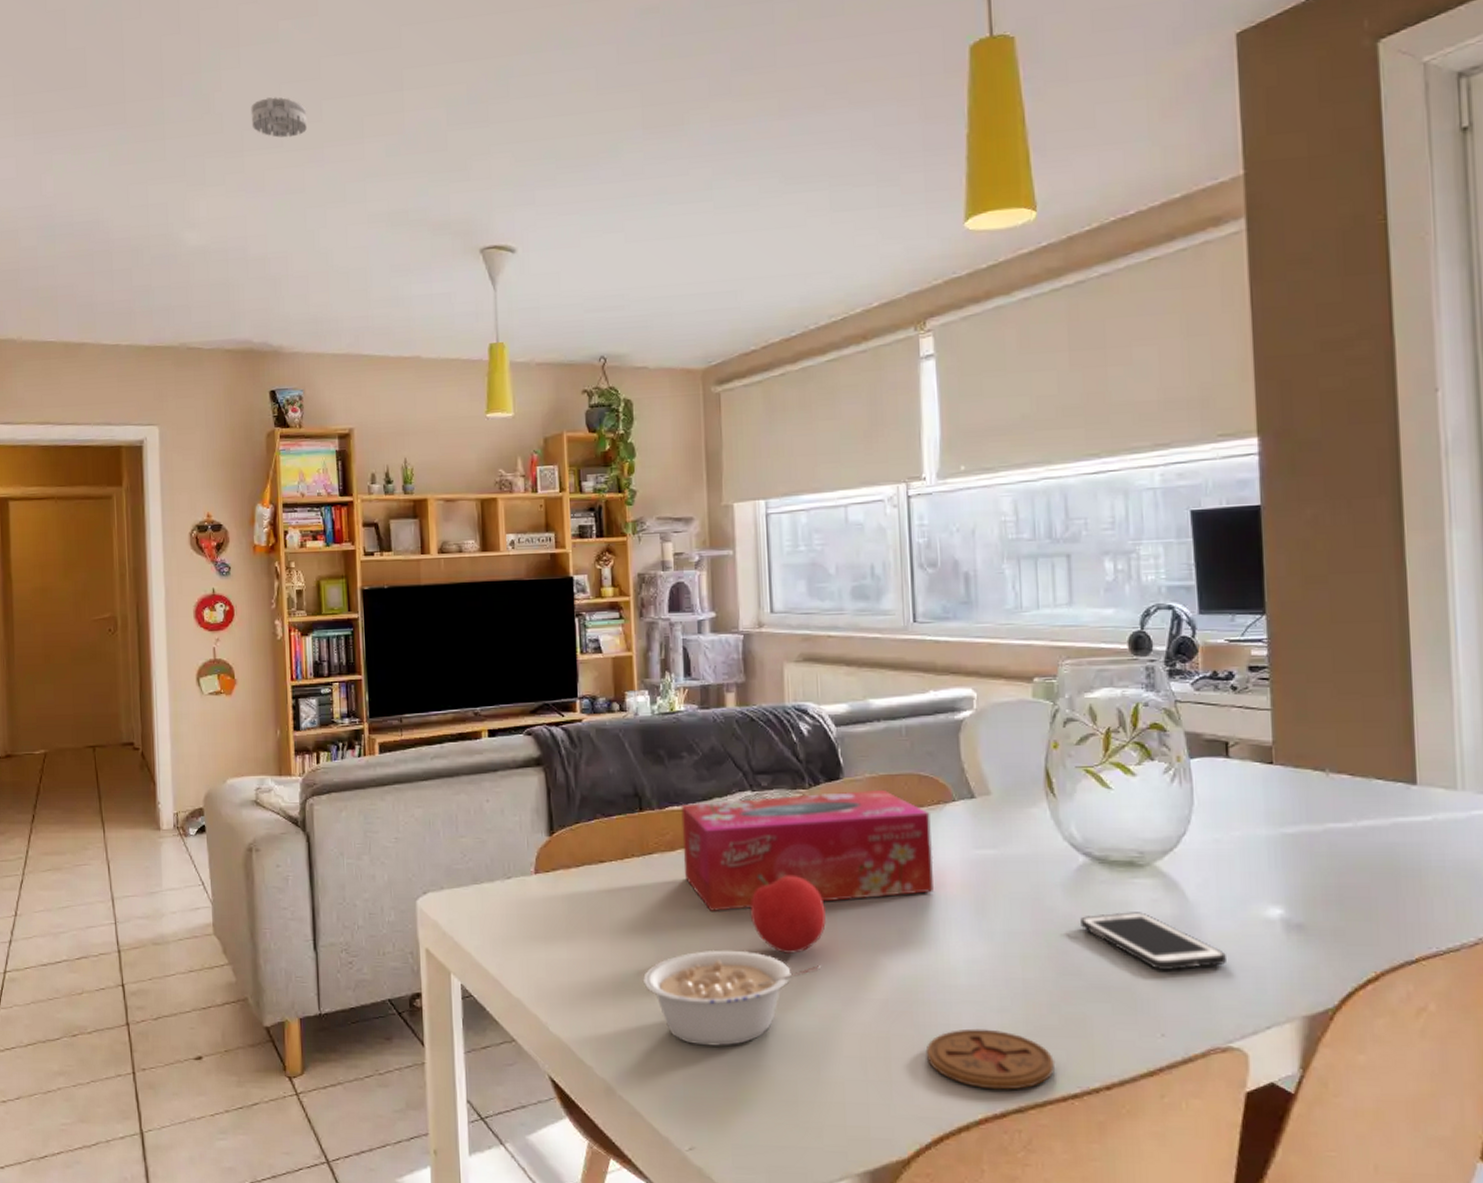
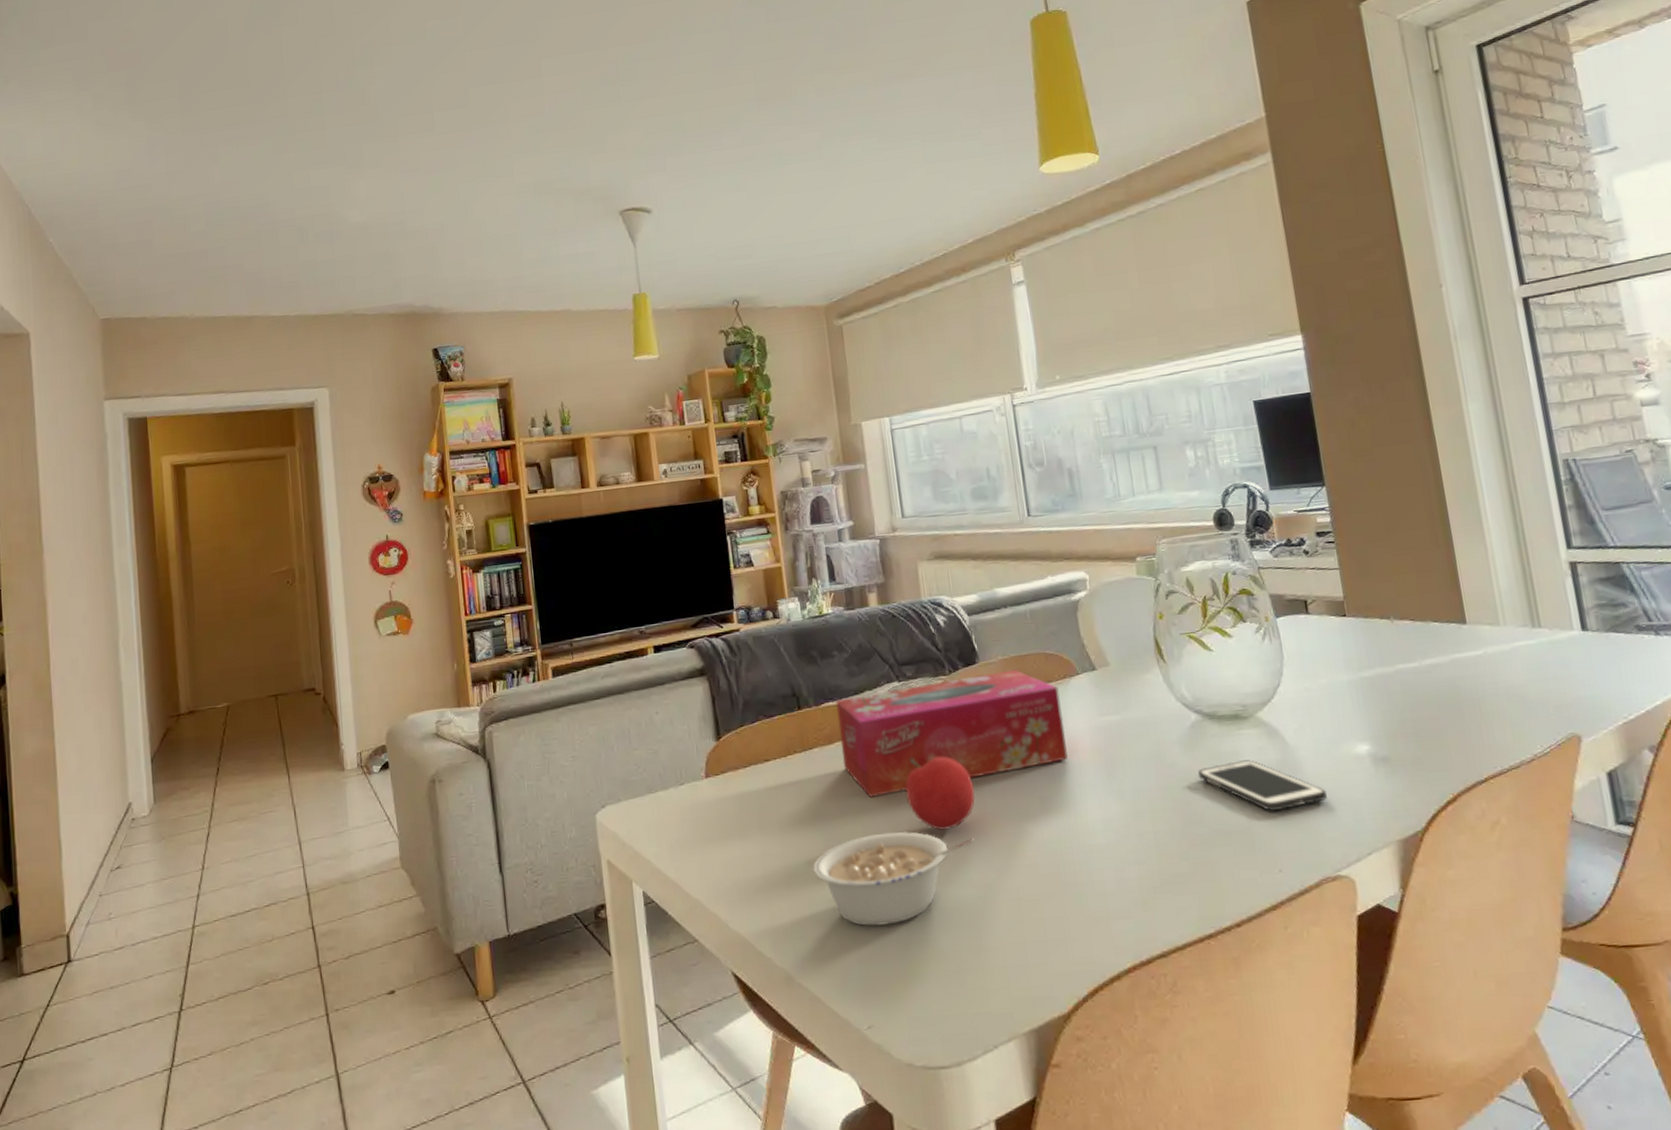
smoke detector: present [251,97,308,138] -> none [403,87,457,123]
coaster: present [925,1028,1056,1090] -> none [1074,881,1190,939]

